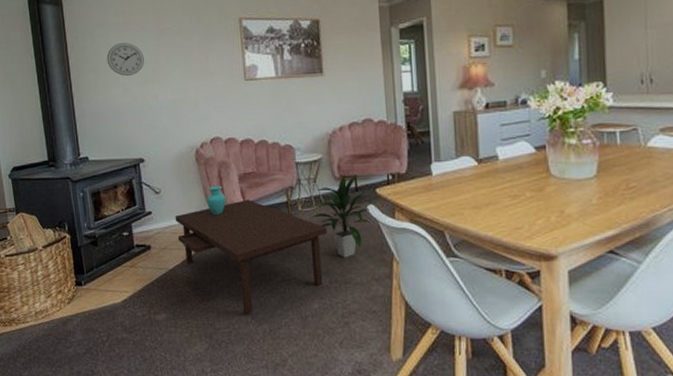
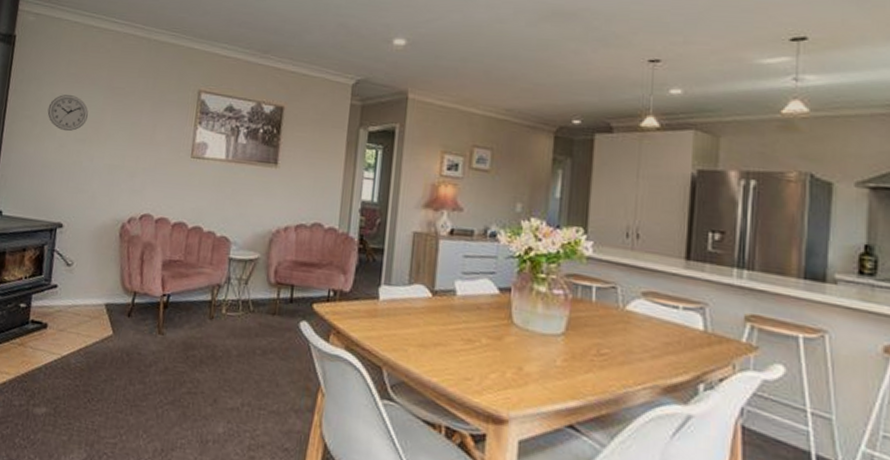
coffee table: present [175,185,328,314] -> none [80,268,250,426]
indoor plant: present [310,173,372,258] -> none [233,281,302,379]

